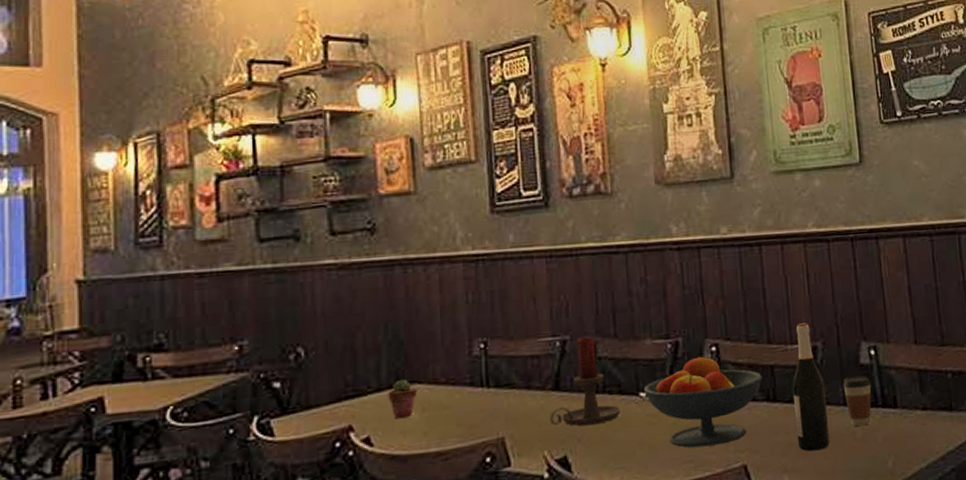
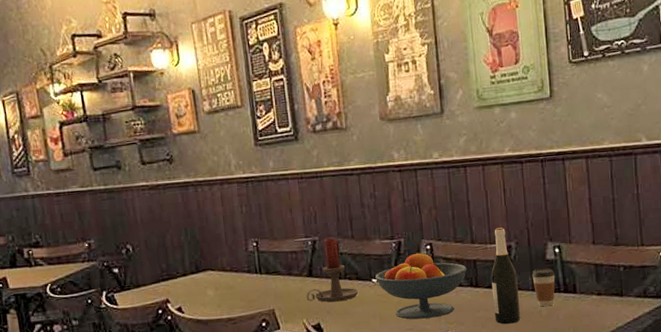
potted succulent: present [388,379,418,418] -> none [191,267,212,294]

